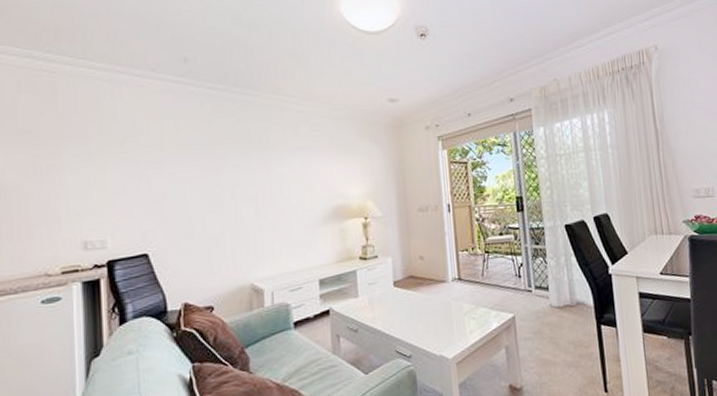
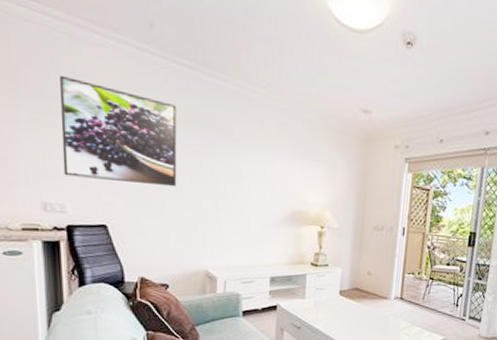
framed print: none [101,117,217,211] -> present [59,75,177,187]

